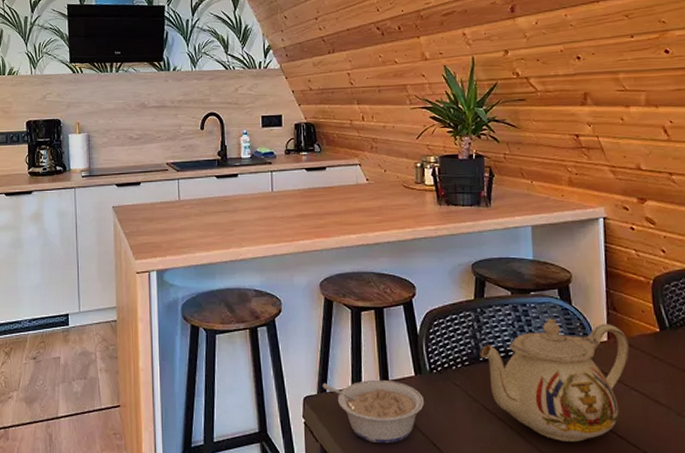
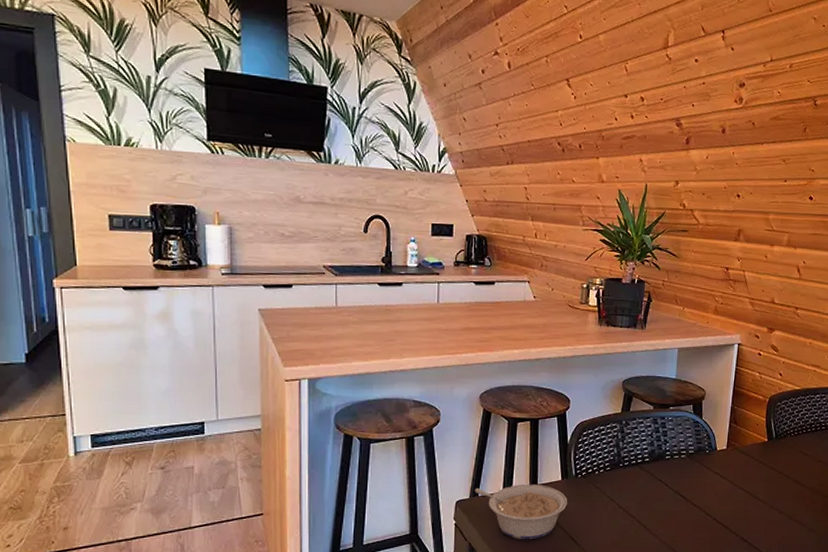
teapot: present [479,318,629,442] -> none [620,430,742,532]

